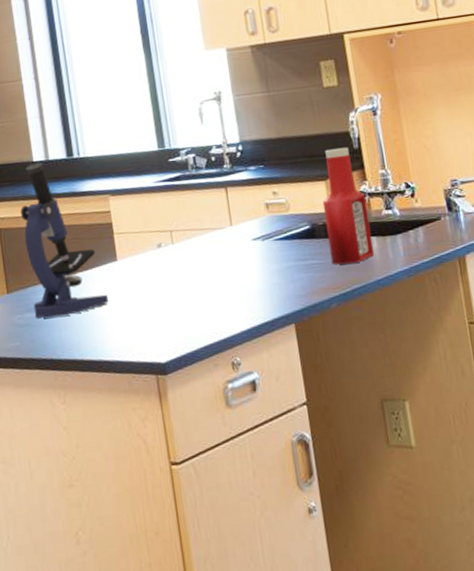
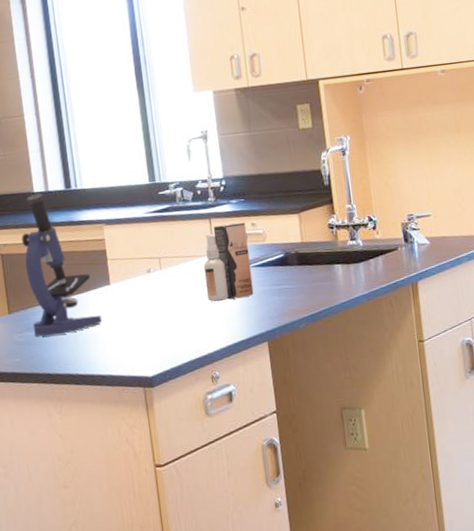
spray bottle: none [220,191,278,280] -> present [203,222,254,303]
ketchup bottle: present [322,147,375,265] -> none [295,183,340,290]

